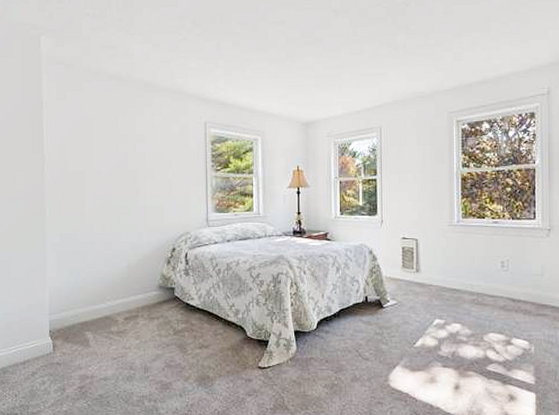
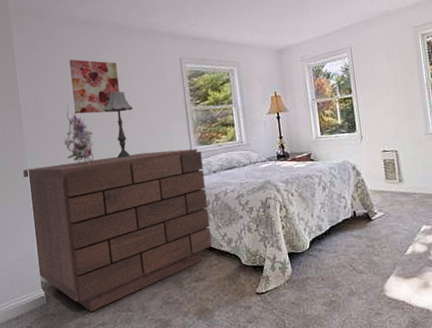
dresser: none [41,214,219,366] -> present [23,149,212,312]
bouquet: none [80,160,112,219] -> present [60,106,95,164]
wall art: none [95,113,142,171] -> present [69,59,122,114]
table lamp: none [125,150,154,217] -> present [104,91,134,158]

